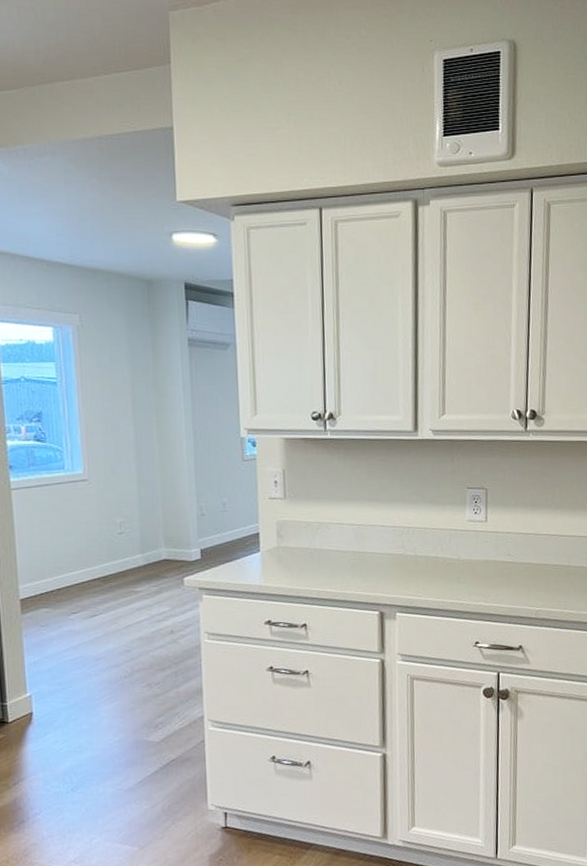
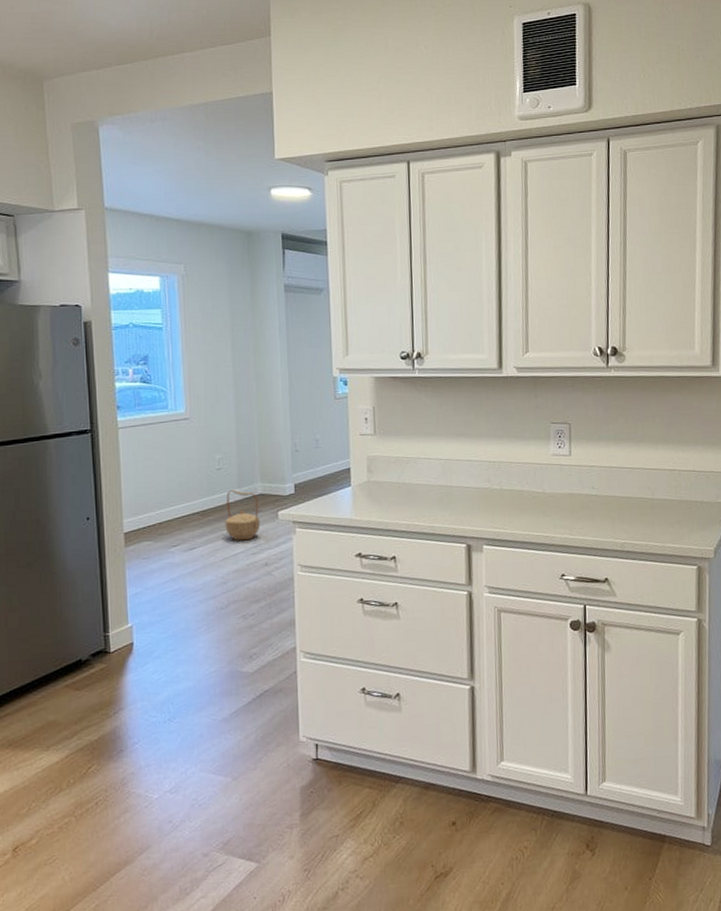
basket: none [127,554,166,608] -> present [225,489,261,541]

